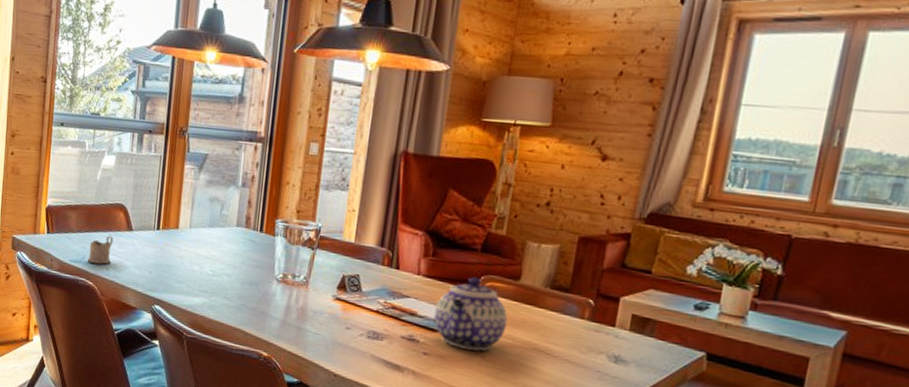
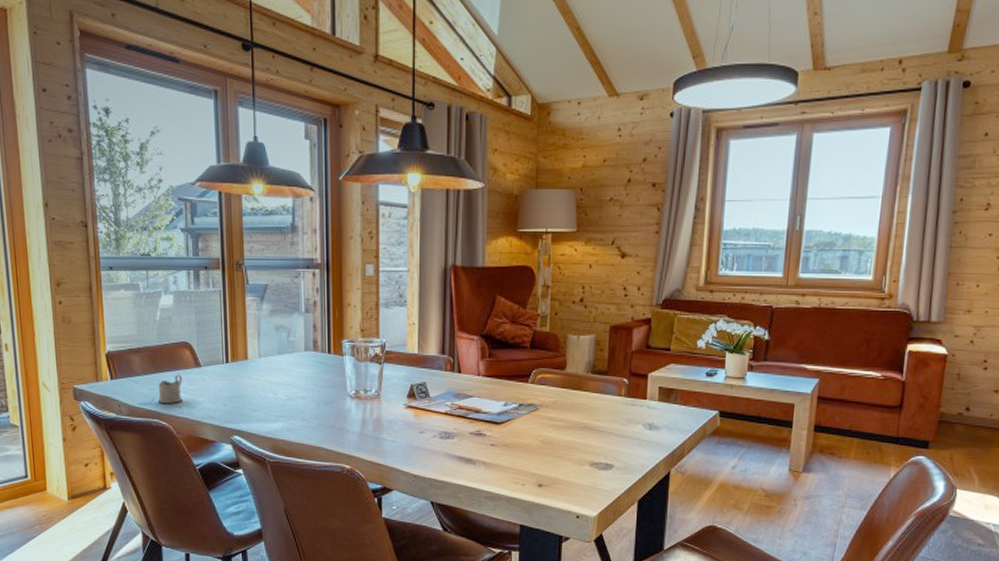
teapot: present [434,277,508,351] -> none [497,372,559,436]

